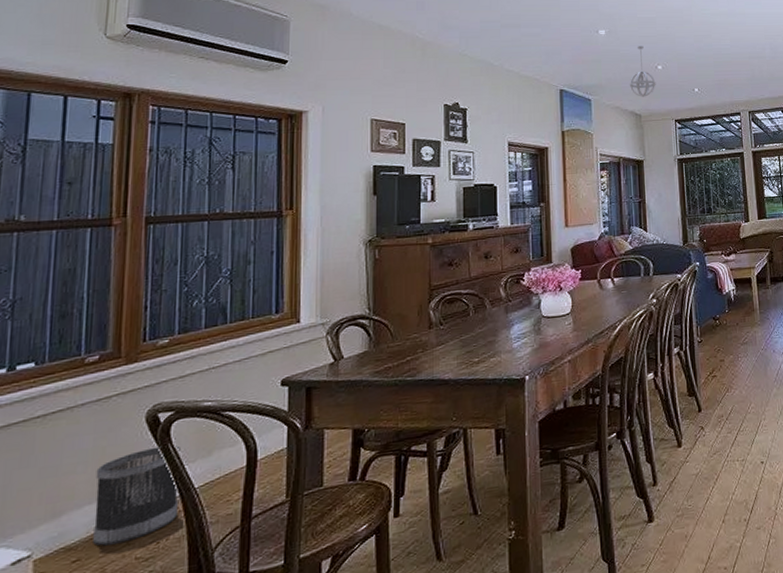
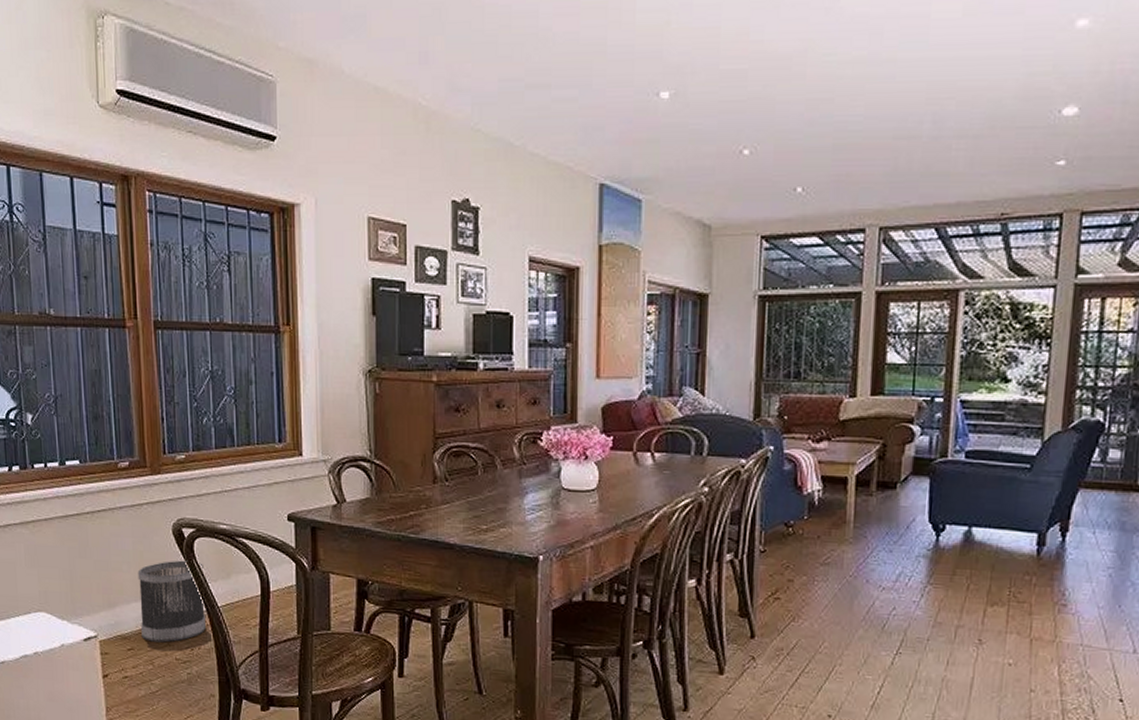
pendant light: present [629,46,656,97] -> none [697,117,738,199]

